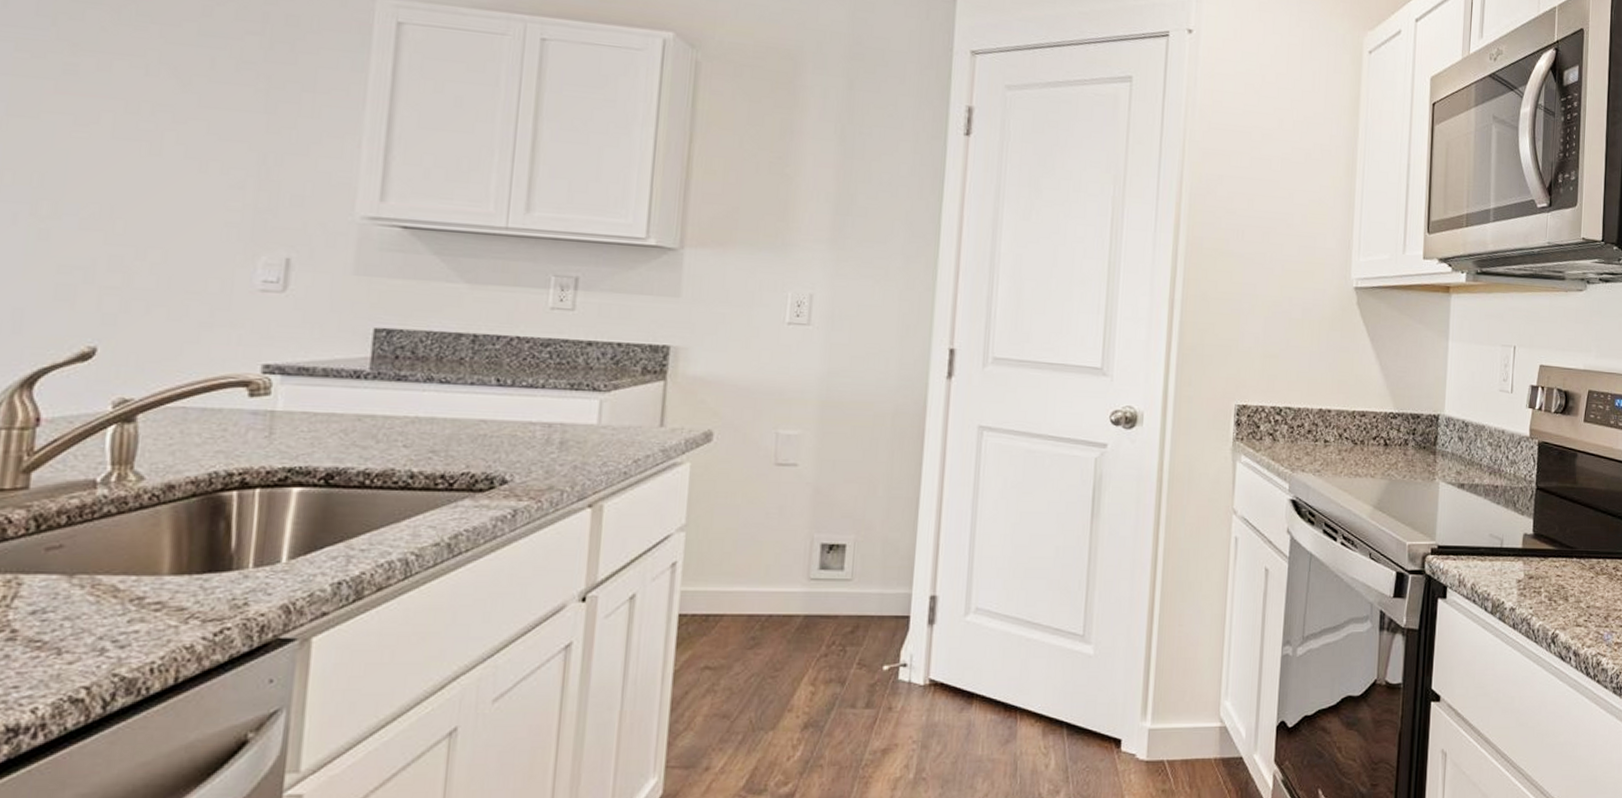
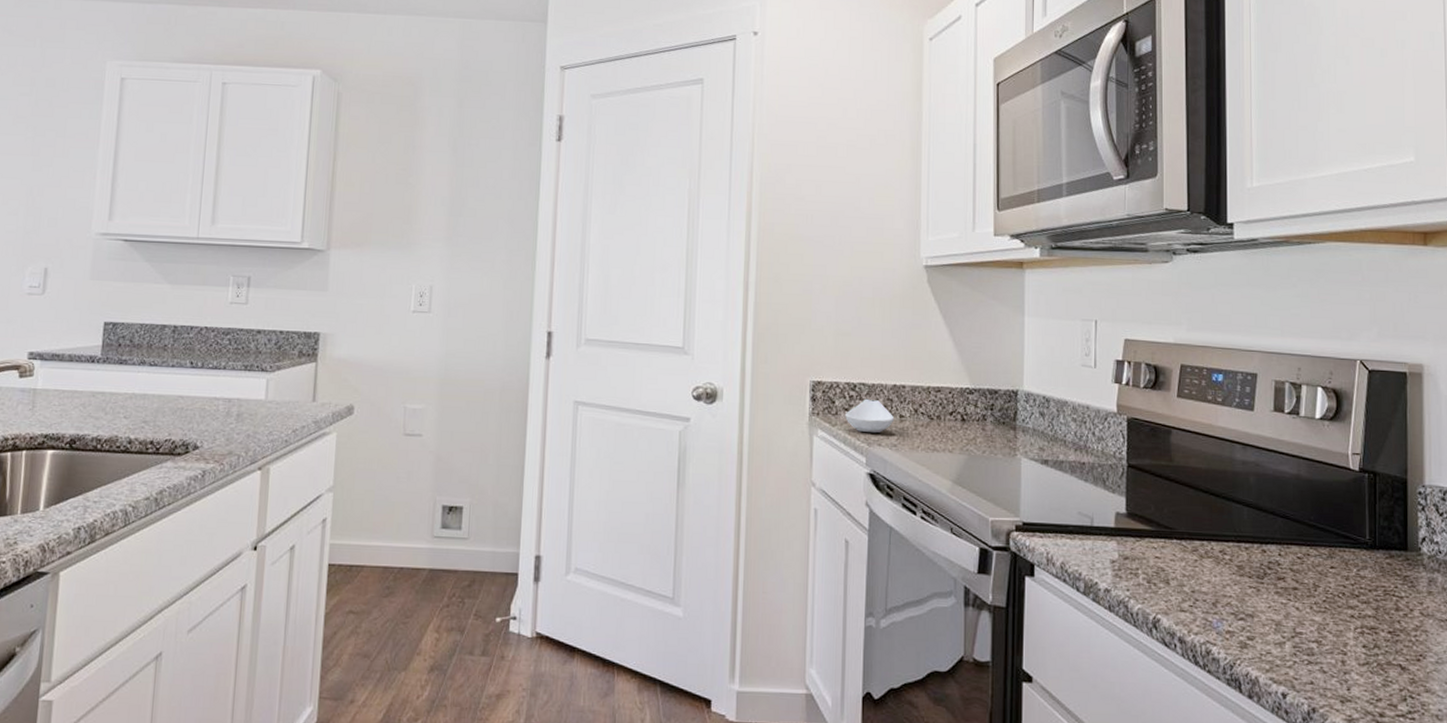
spoon rest: none [1270,423,1319,459] -> present [845,398,895,434]

